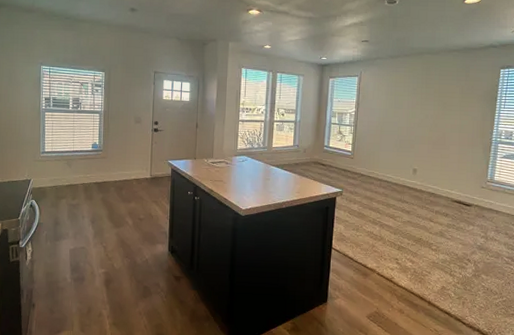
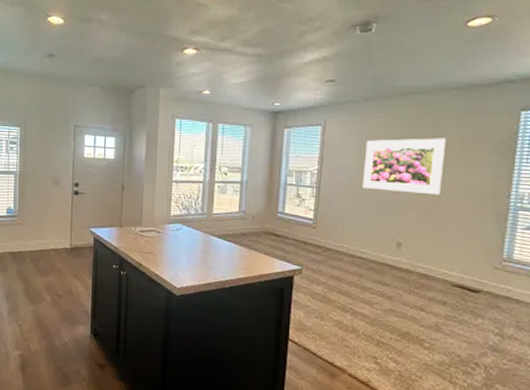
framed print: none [388,88,449,132] -> present [362,138,447,195]

